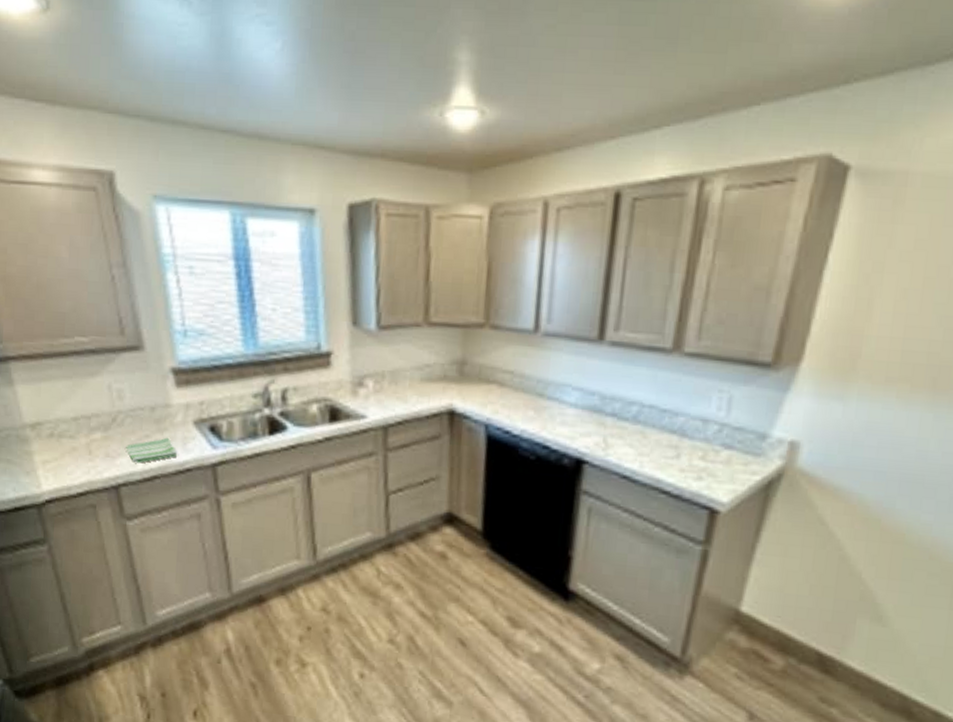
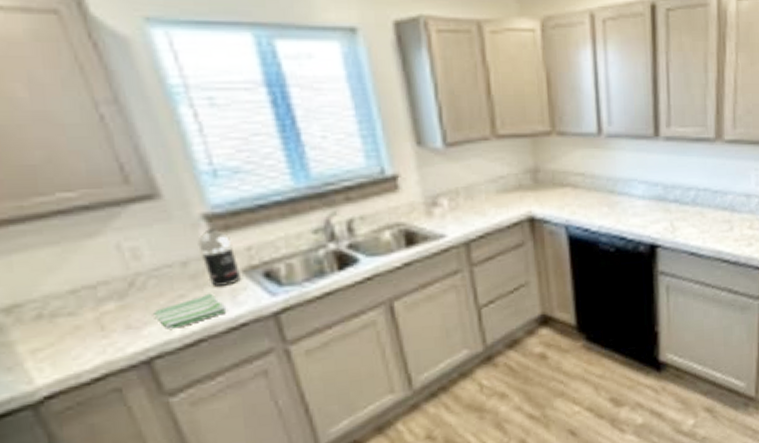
spray bottle: none [164,381,192,433] -> present [197,229,241,286]

